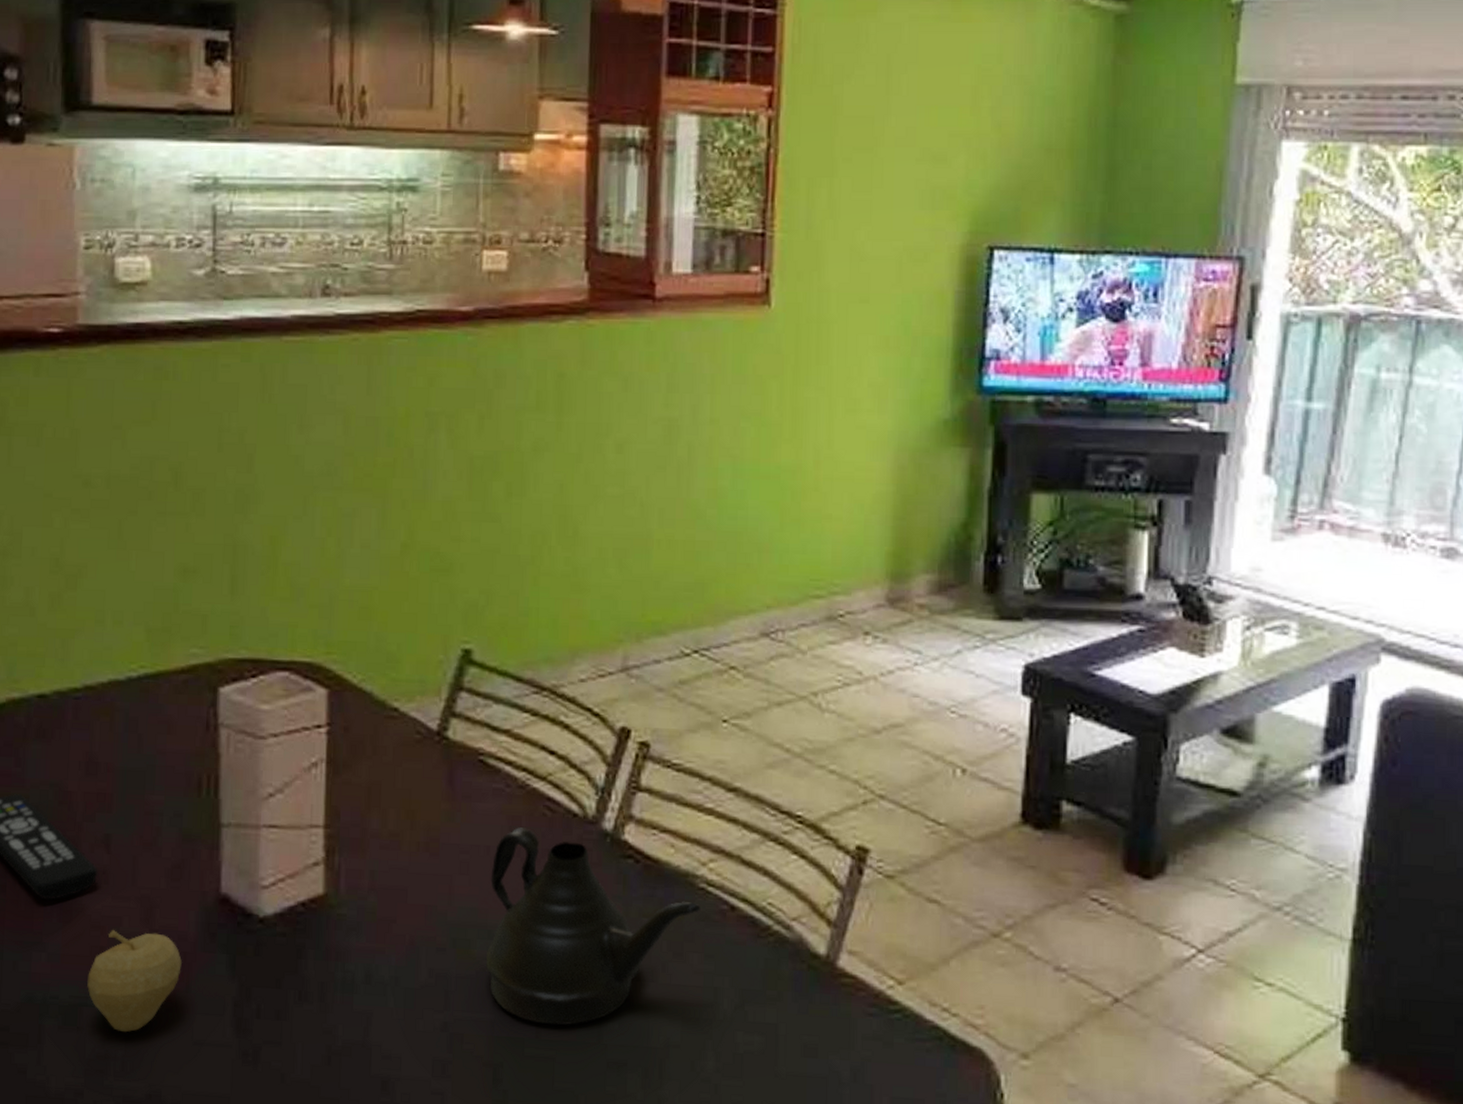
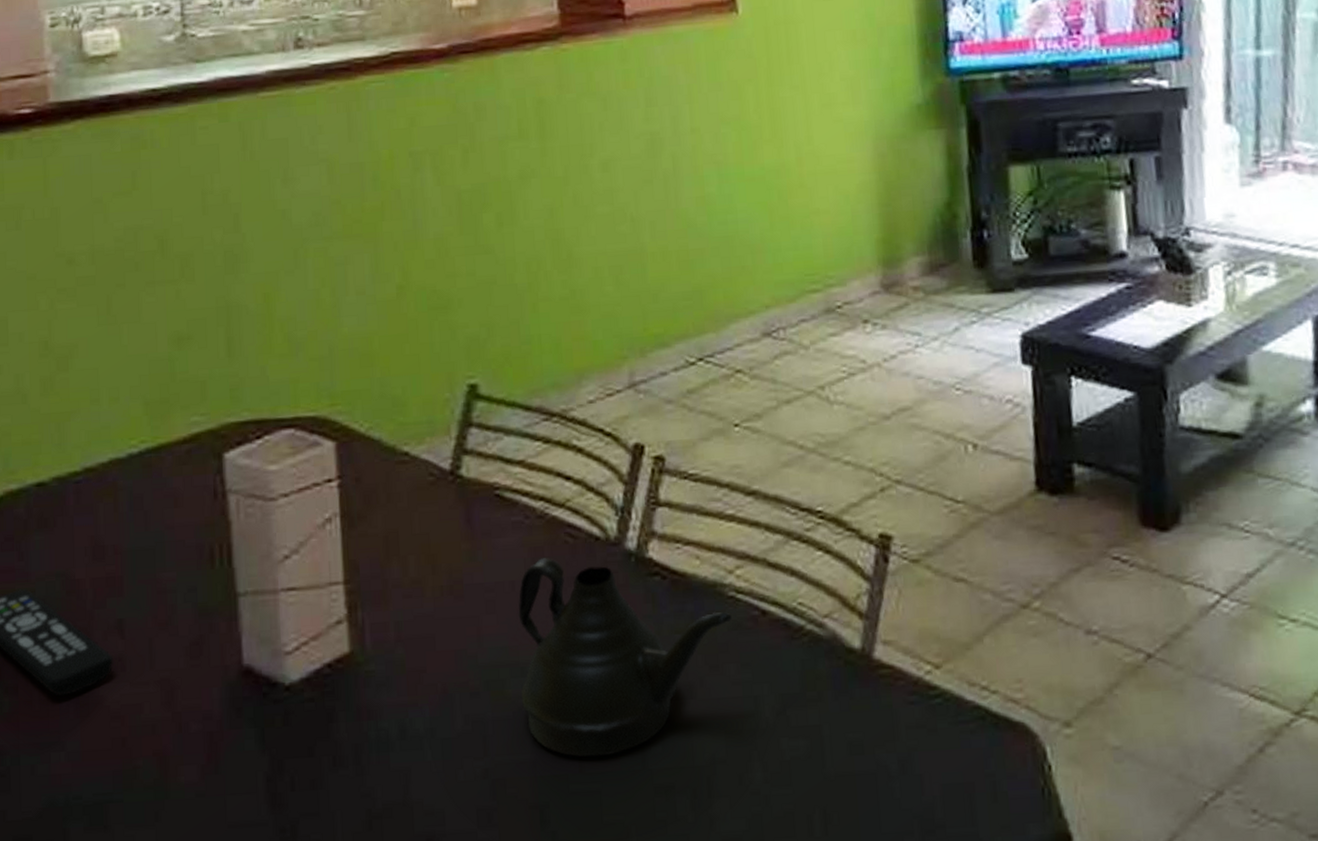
fruit: present [87,929,182,1033] -> none [111,715,209,825]

